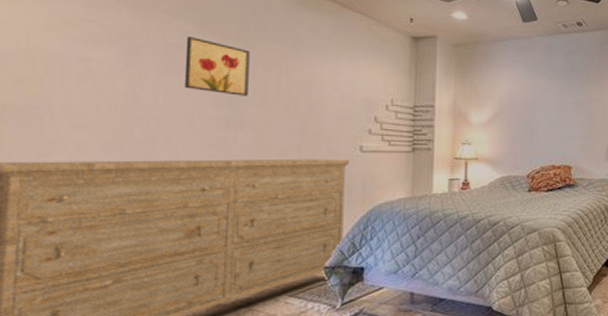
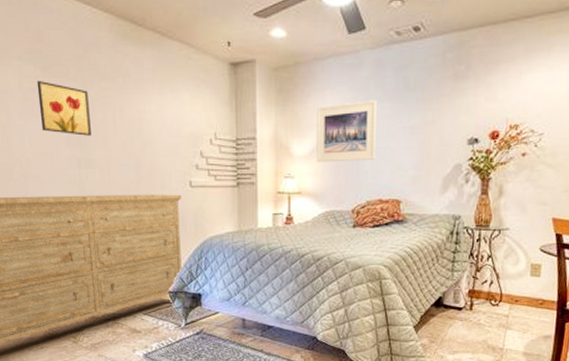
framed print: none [494,78,548,131] -> present [317,100,377,162]

